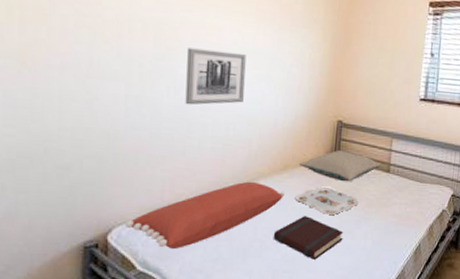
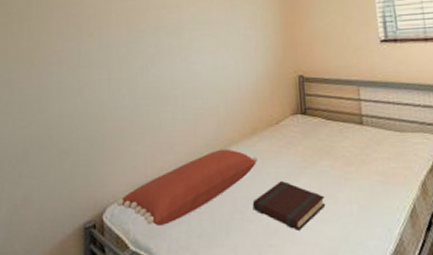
wall art: present [185,48,246,105] -> none [154,25,207,81]
serving tray: present [294,187,359,215] -> none [268,148,335,178]
pillow: present [298,150,382,182] -> none [266,106,353,140]

